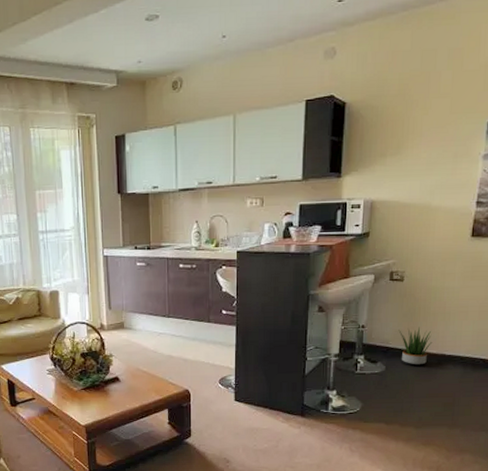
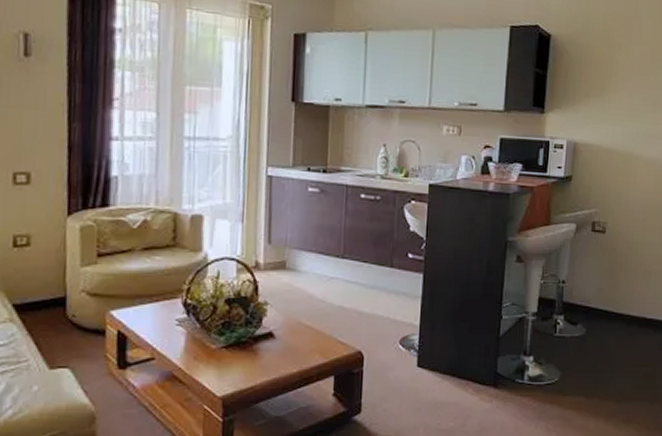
potted plant: present [398,327,433,365] -> none [600,285,634,329]

